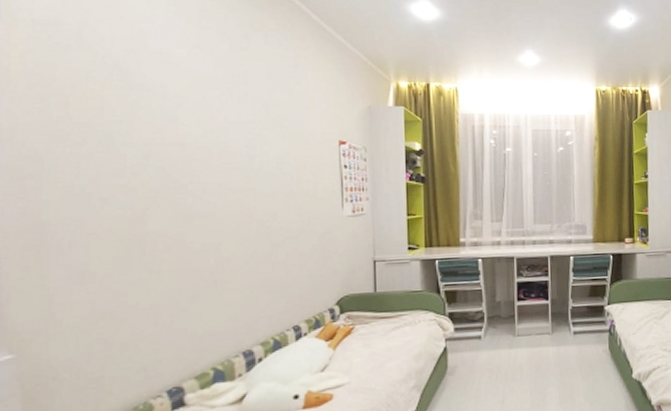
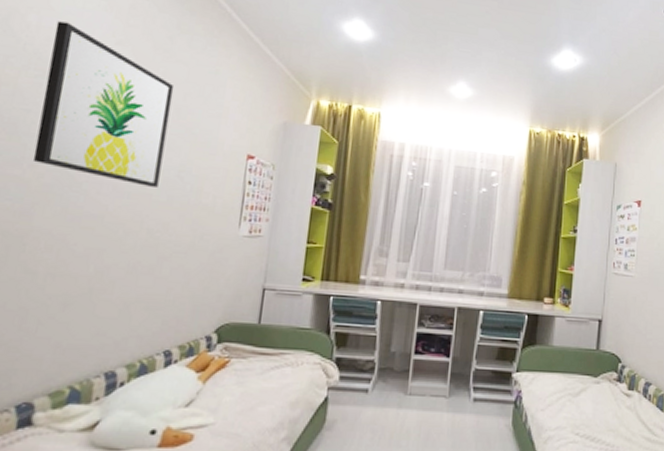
wall art: none [130,31,260,181] -> present [32,21,175,187]

